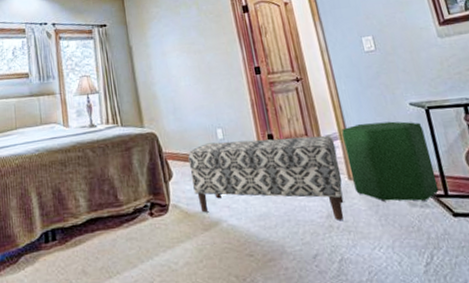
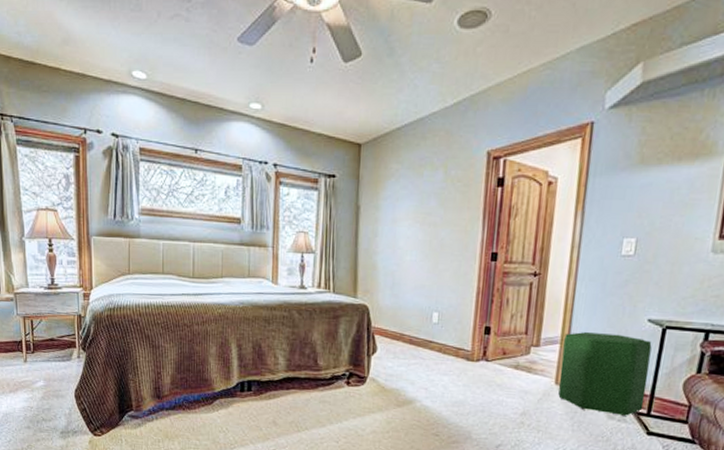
bench: present [188,135,344,220] -> none [395,325,553,419]

